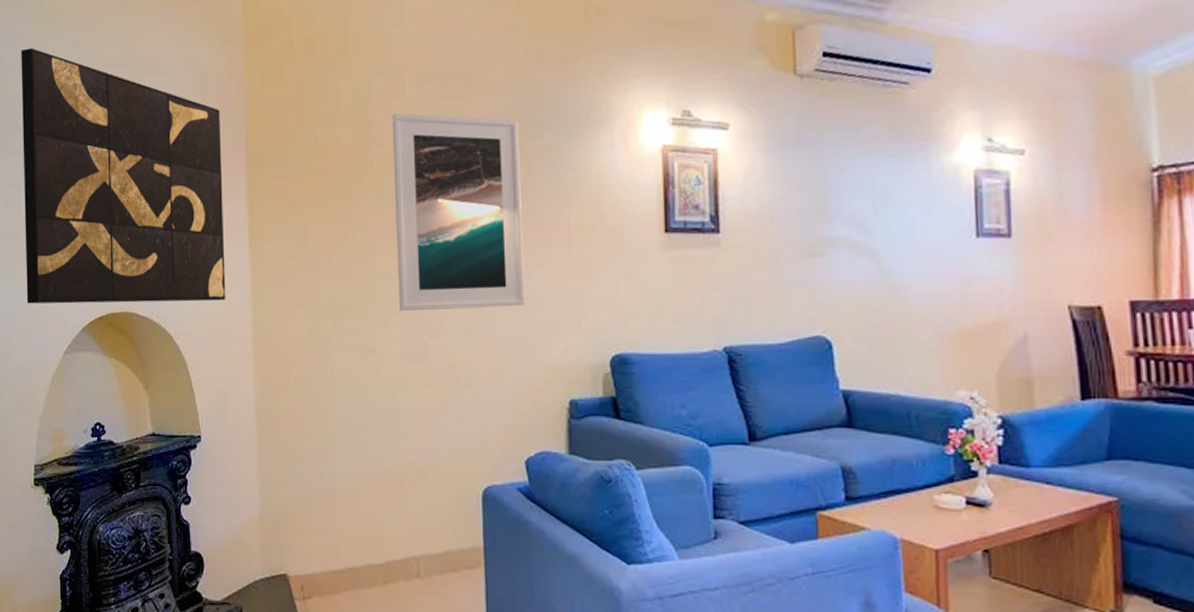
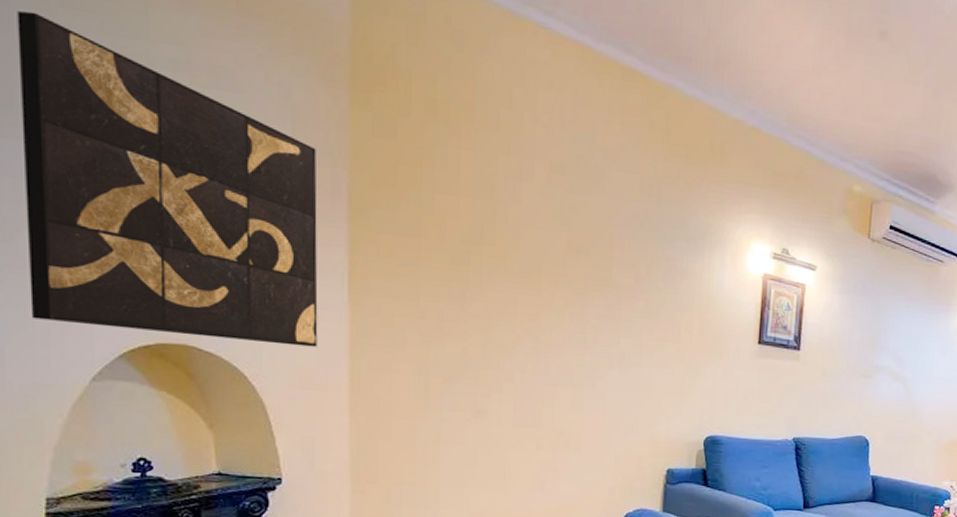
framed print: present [392,113,526,311] -> none [514,195,643,389]

